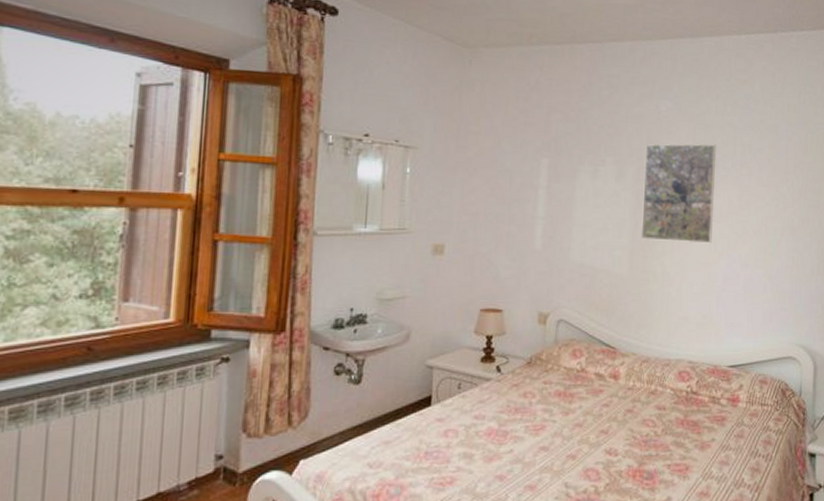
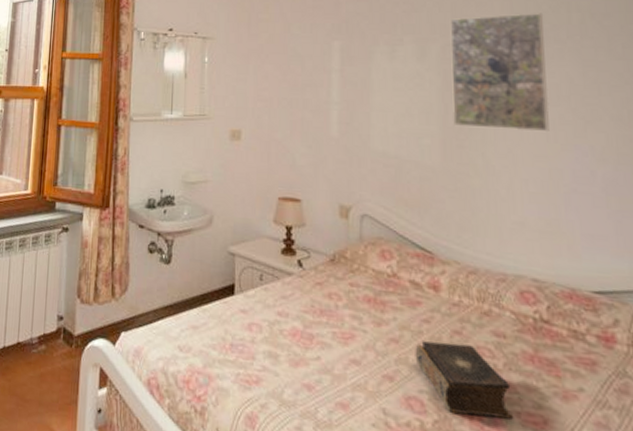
book: none [595,419,666,475] -> present [415,341,514,419]

